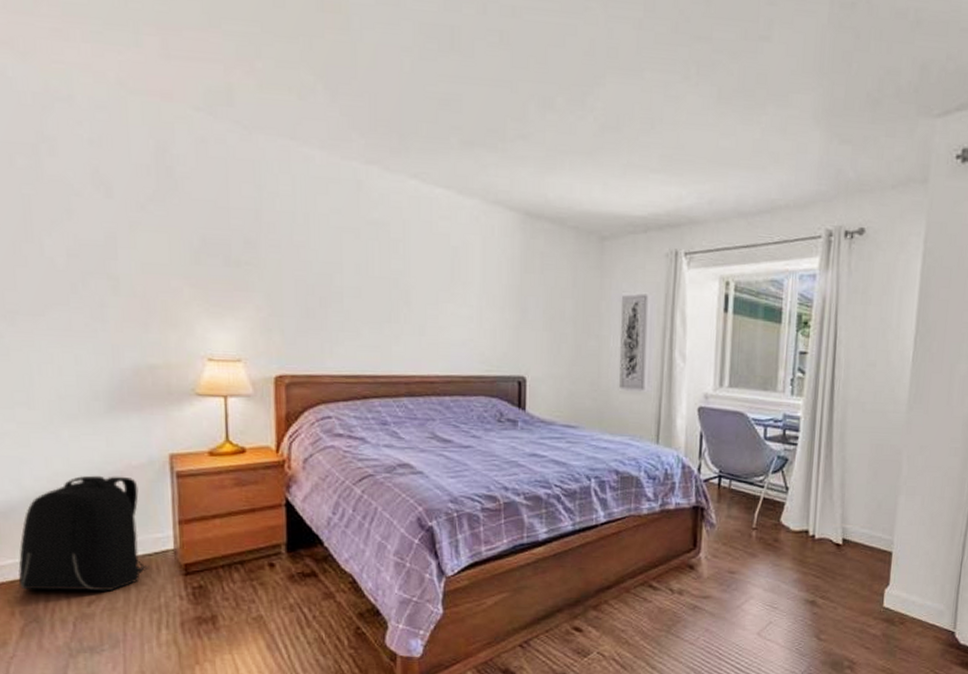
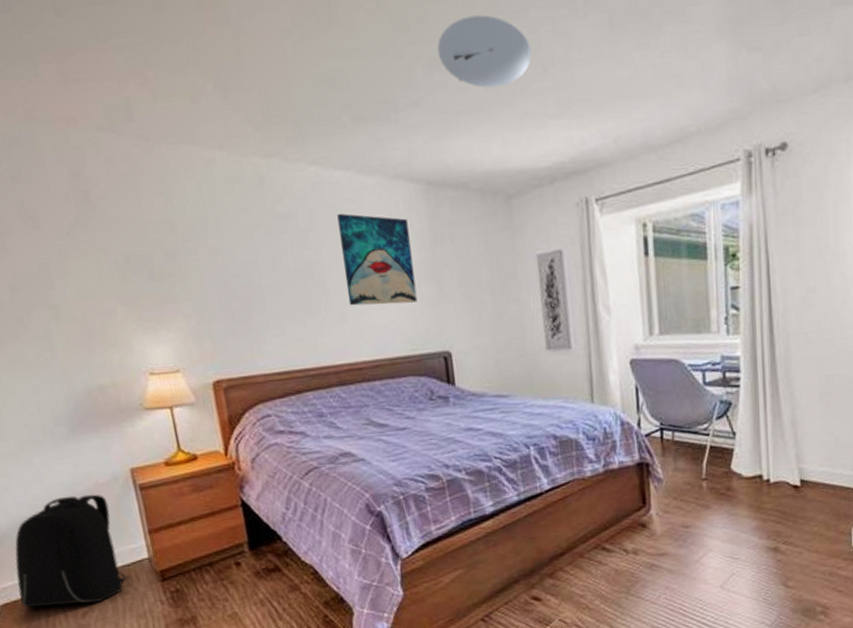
wall art: none [430,230,500,325] -> present [337,214,418,306]
ceiling light: none [552,66,642,135] -> present [437,15,532,88]

